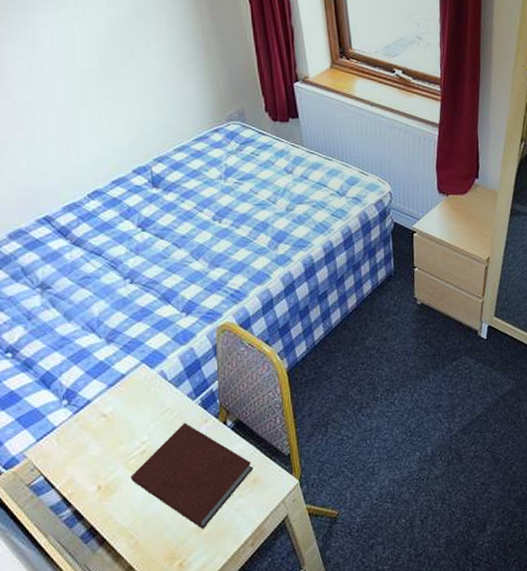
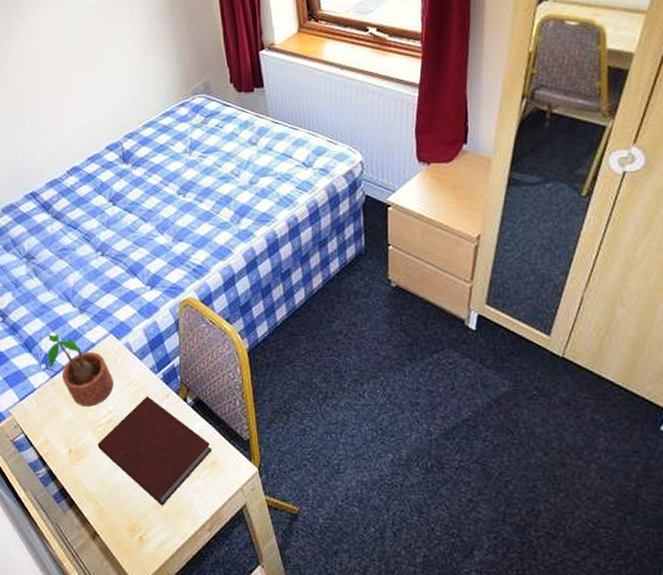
potted plant: none [68,367,148,440] -> present [47,334,114,406]

